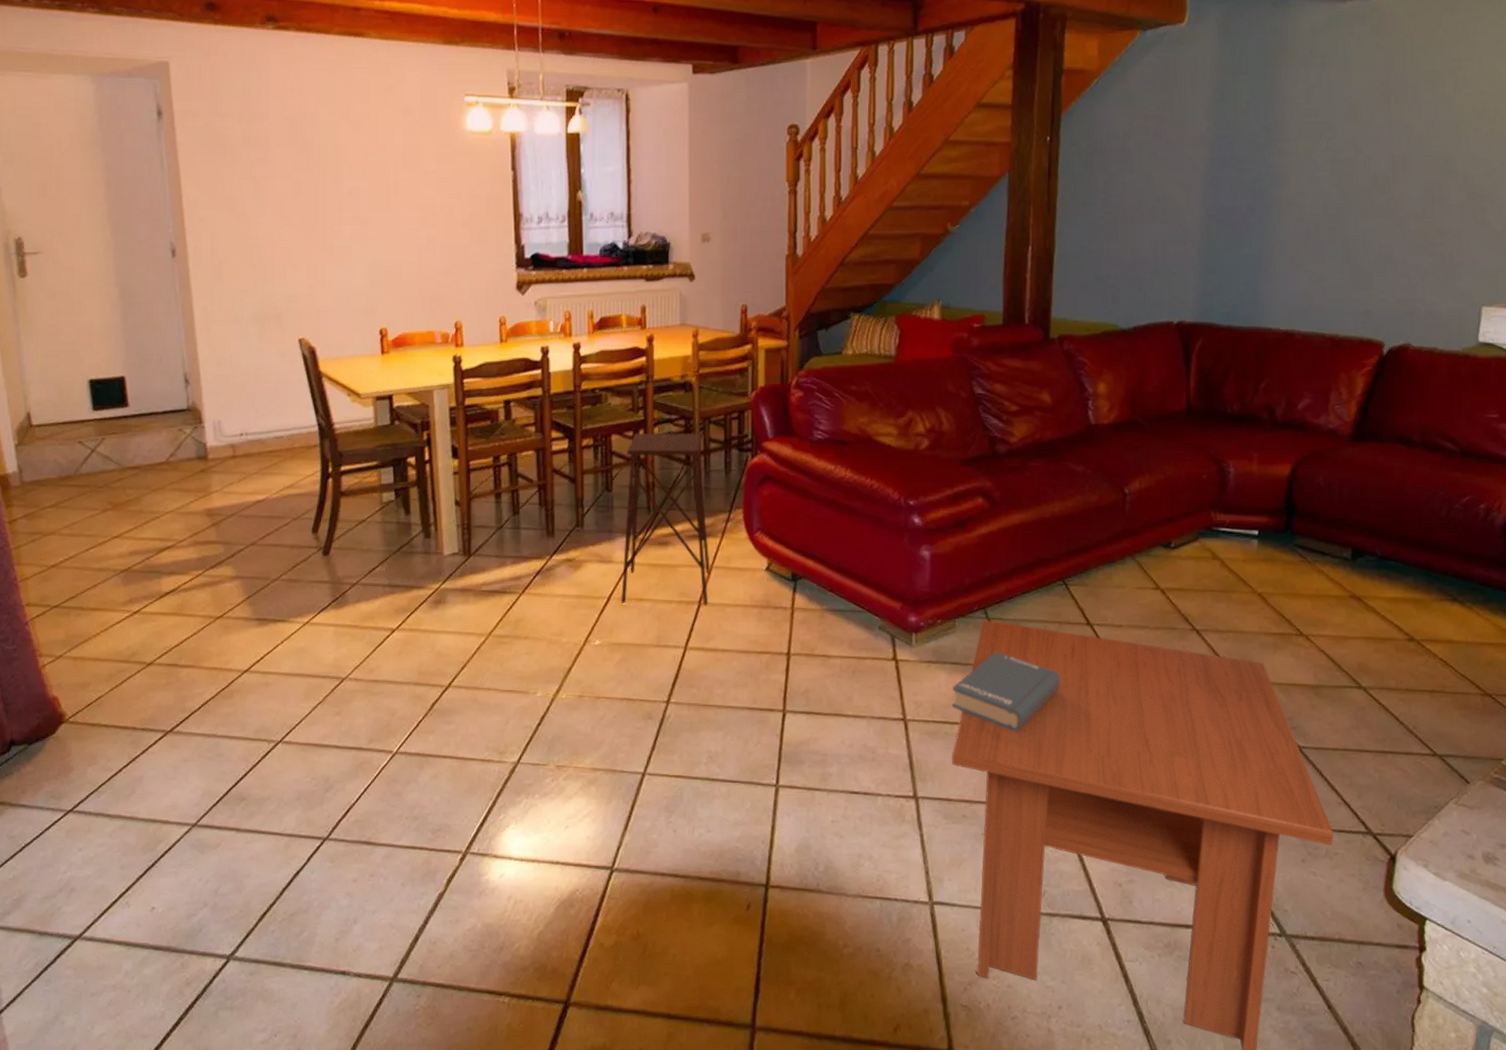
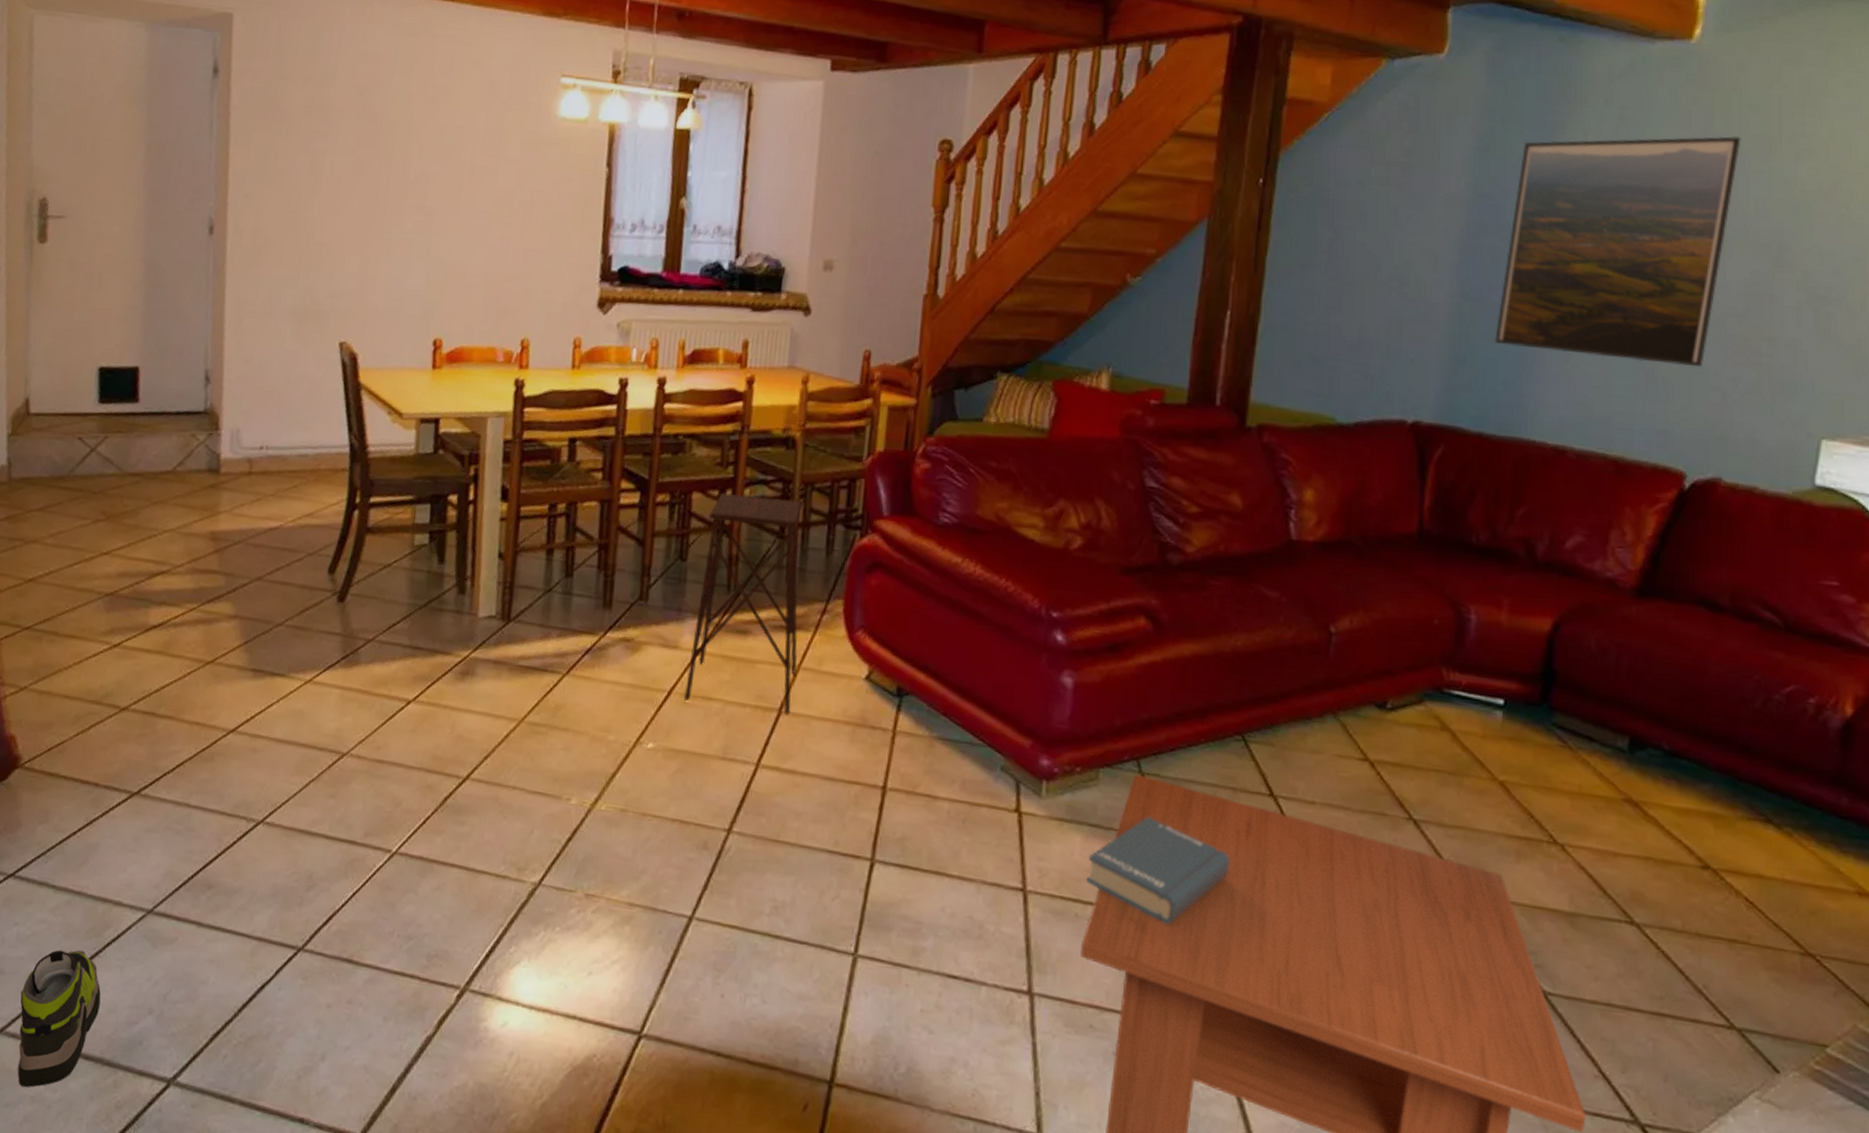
shoe: none [92,863,161,978] -> present [17,949,101,1087]
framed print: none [1236,73,1414,259] -> present [1495,136,1741,366]

